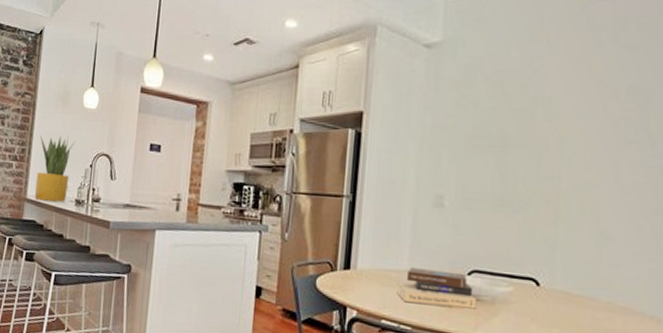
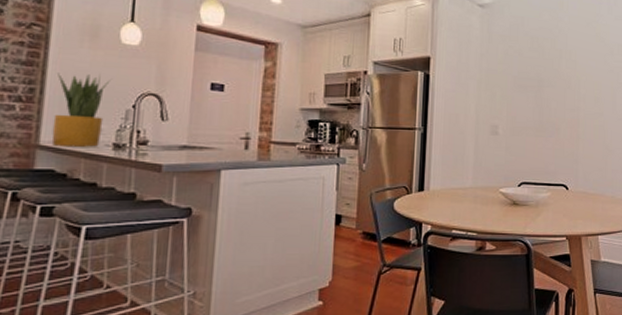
books: present [396,267,476,309] -> none [464,185,525,214]

